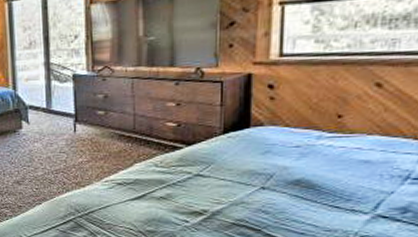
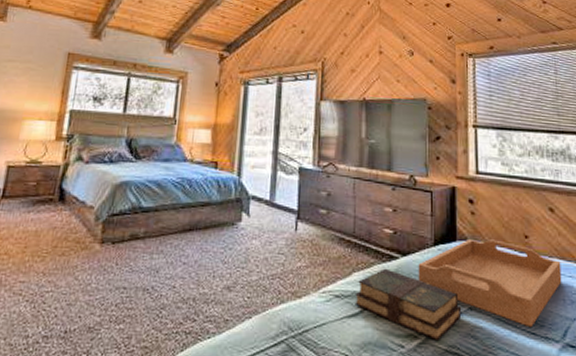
book: none [137,158,253,216] -> present [355,268,462,340]
serving tray: none [204,122,383,202] -> present [418,238,562,328]

